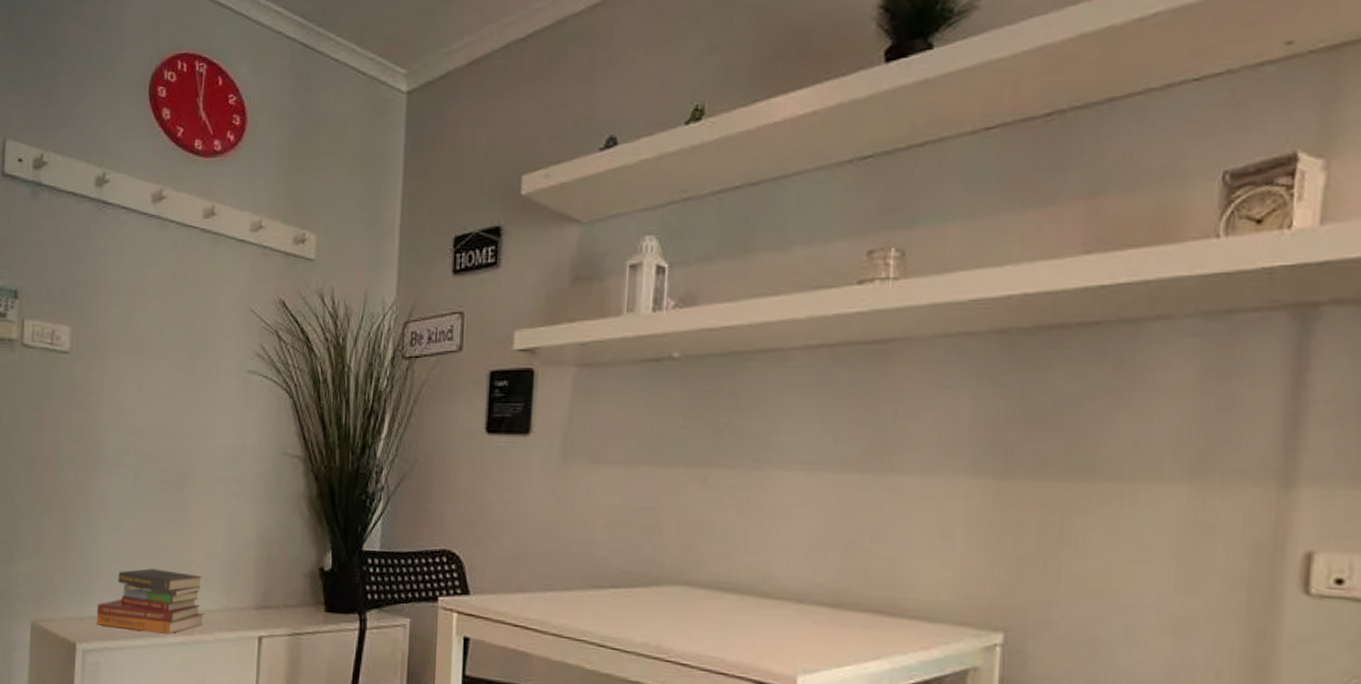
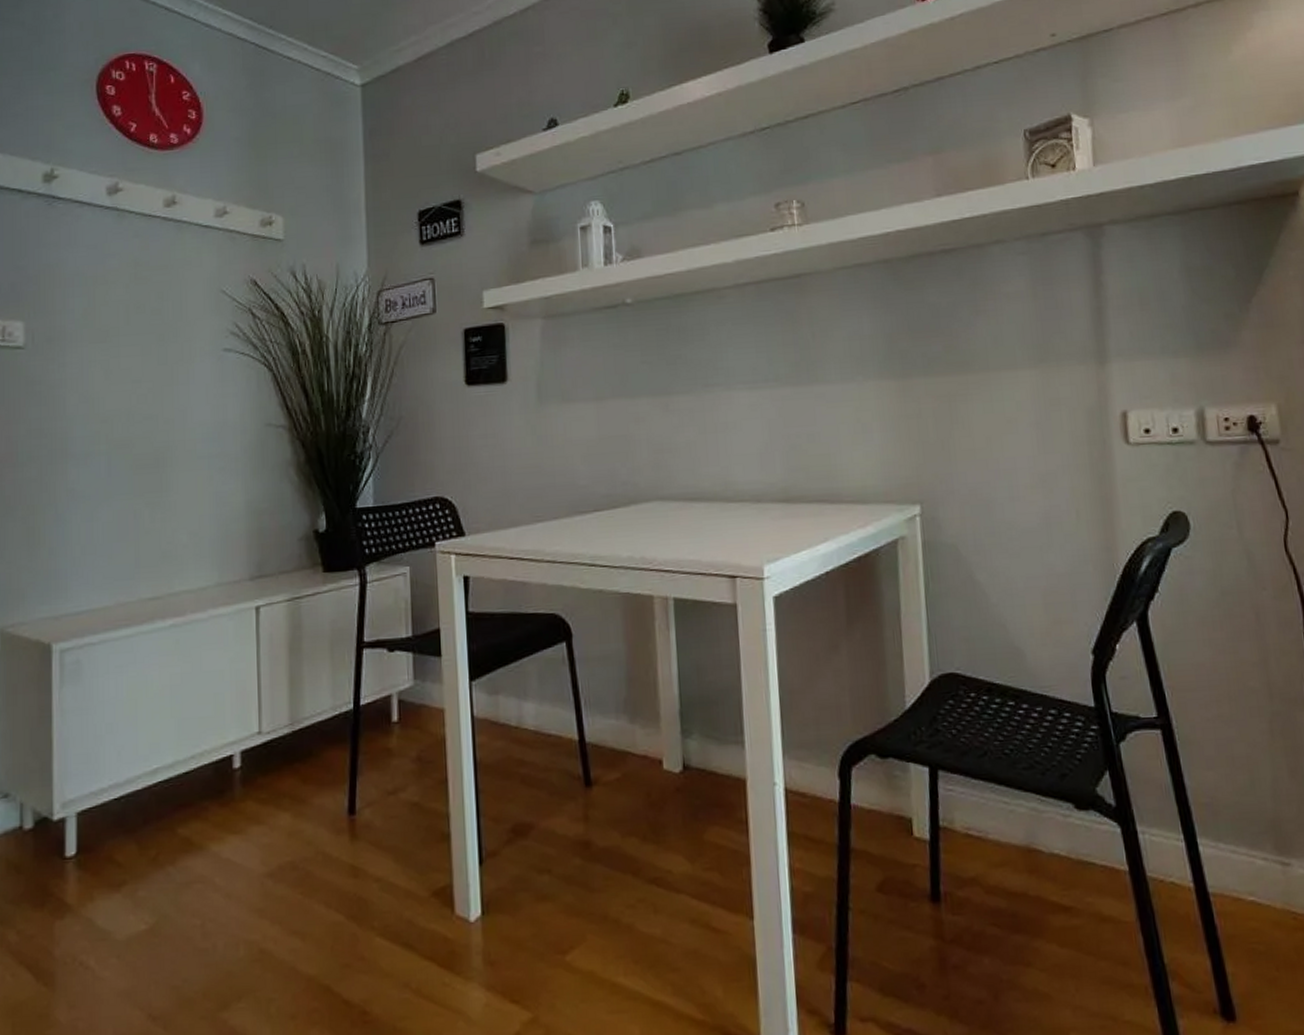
books: present [96,568,204,635] -> none [73,554,195,622]

